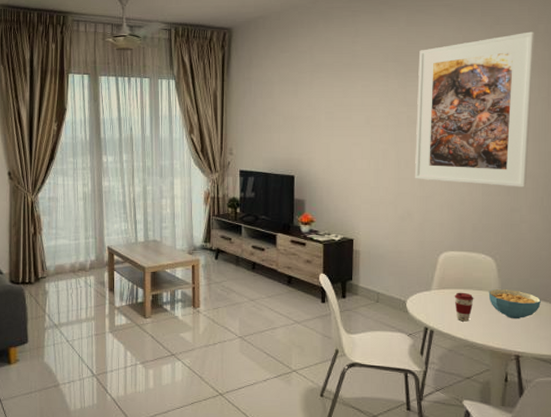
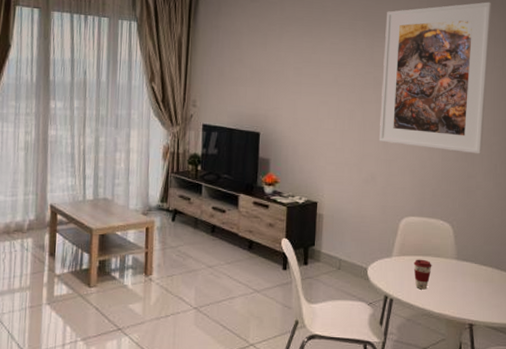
cereal bowl: present [488,289,541,319] -> none [445,256,493,287]

